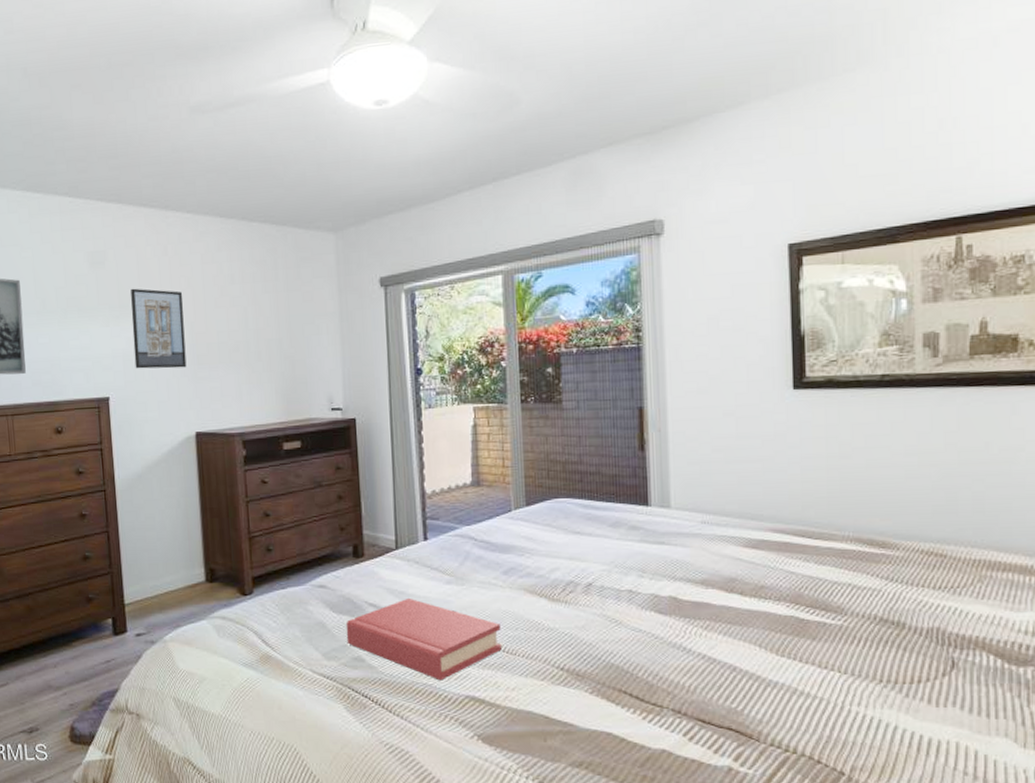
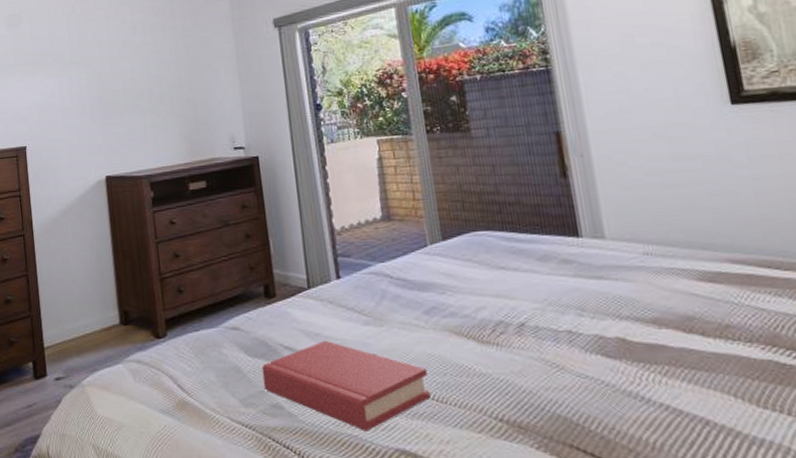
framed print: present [131,288,187,369] -> none [43,44,95,119]

